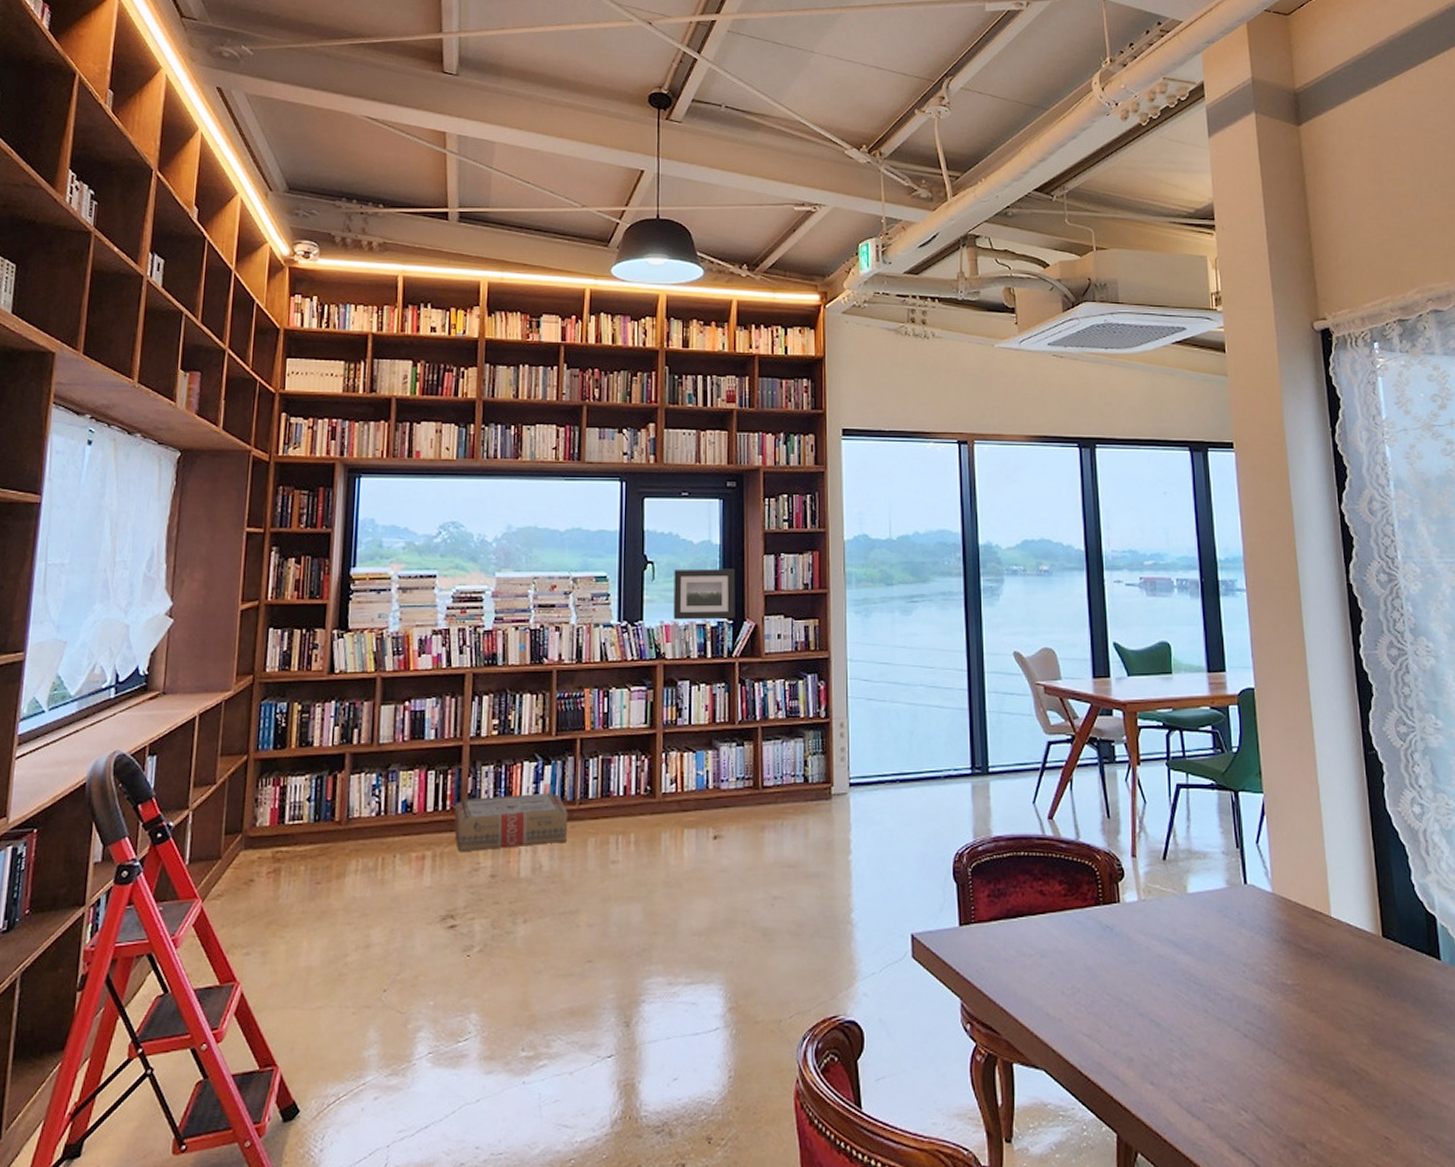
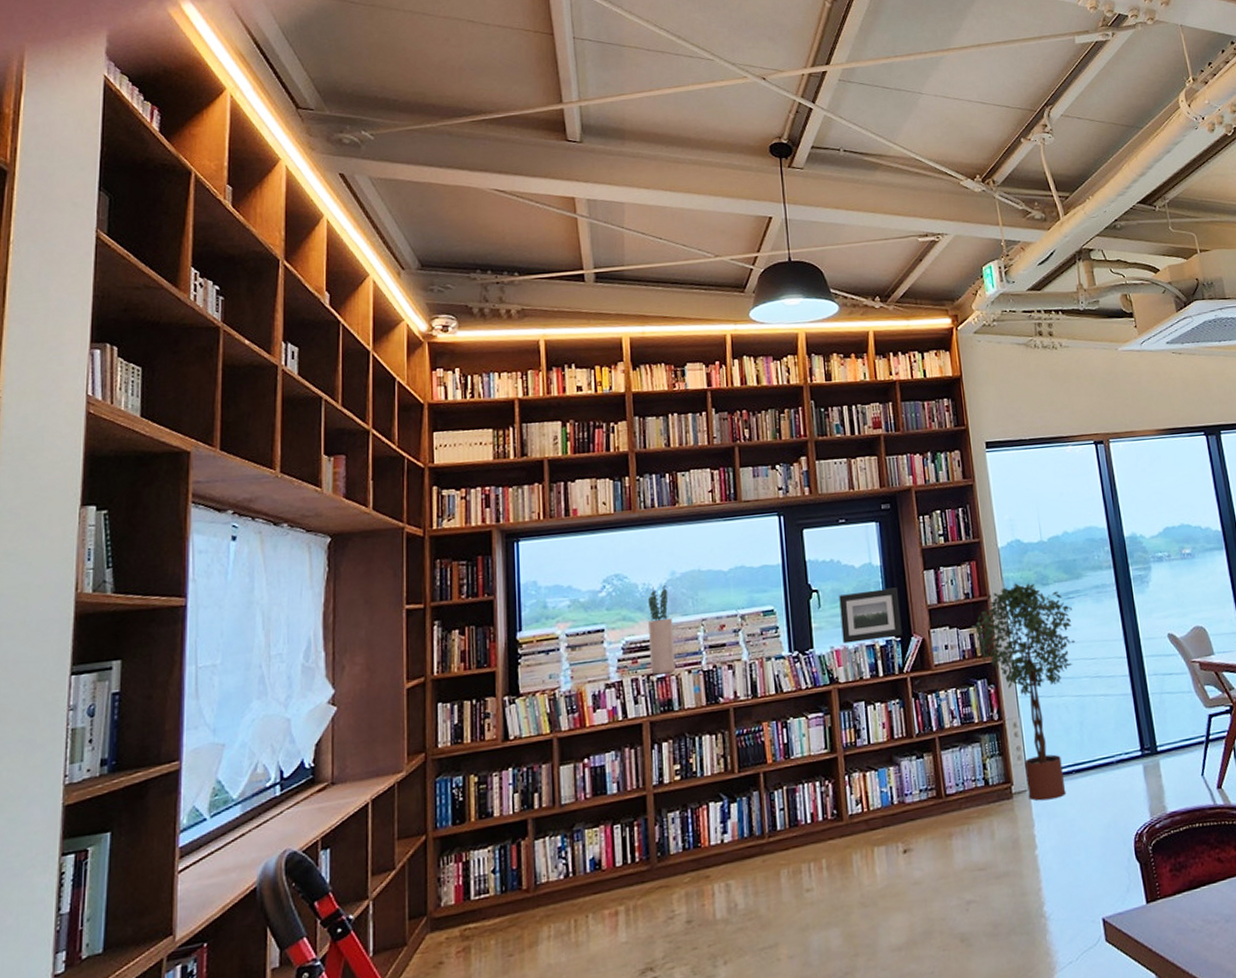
carton: present [454,792,567,853] -> none [643,830,759,903]
vase: none [479,536,505,627] -> present [647,583,676,675]
potted tree: none [807,579,915,806] -> present [971,583,1076,801]

